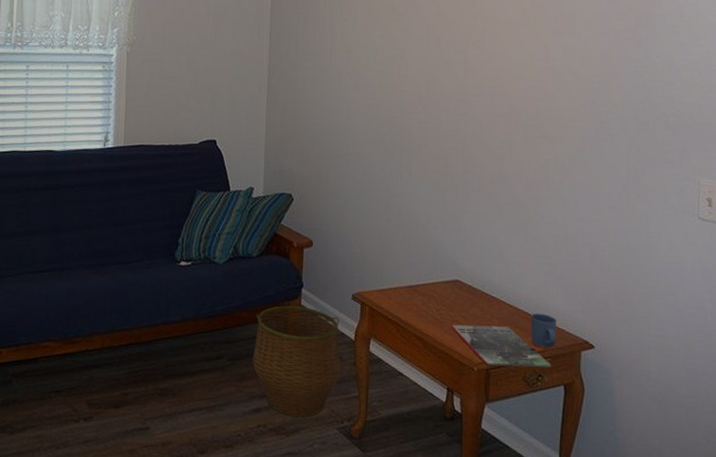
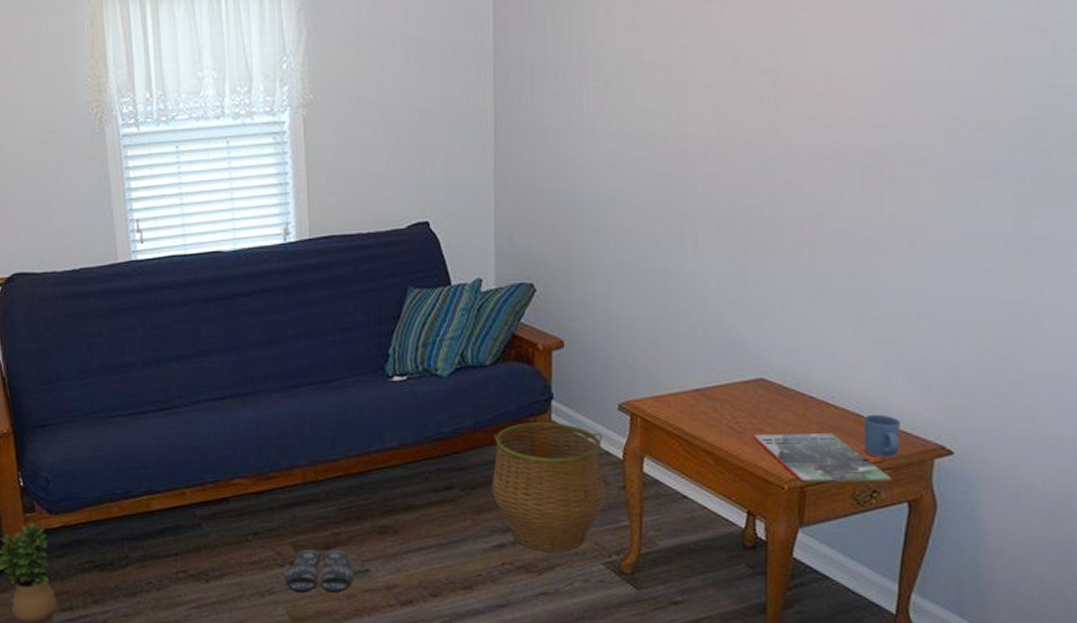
slippers: none [78,407,138,448] -> present [284,550,356,593]

